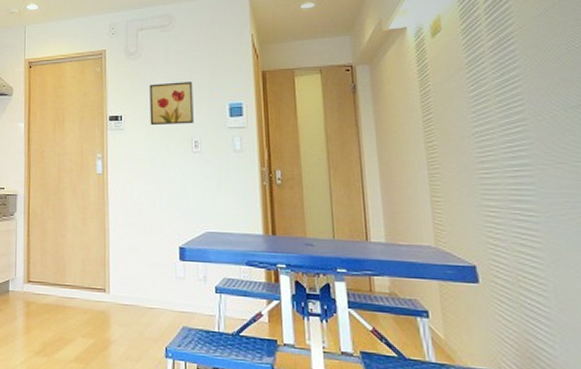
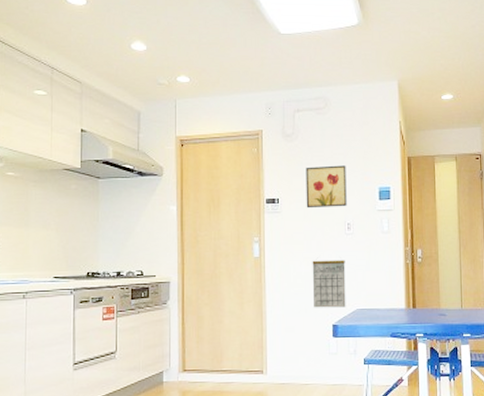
calendar: none [156,176,194,230] -> present [312,257,346,308]

